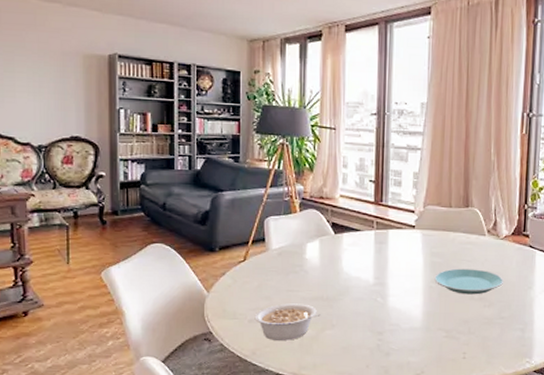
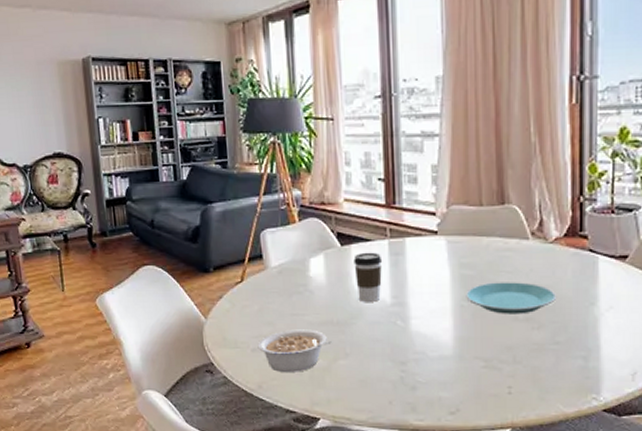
coffee cup: none [344,240,369,282] -> present [353,252,383,302]

